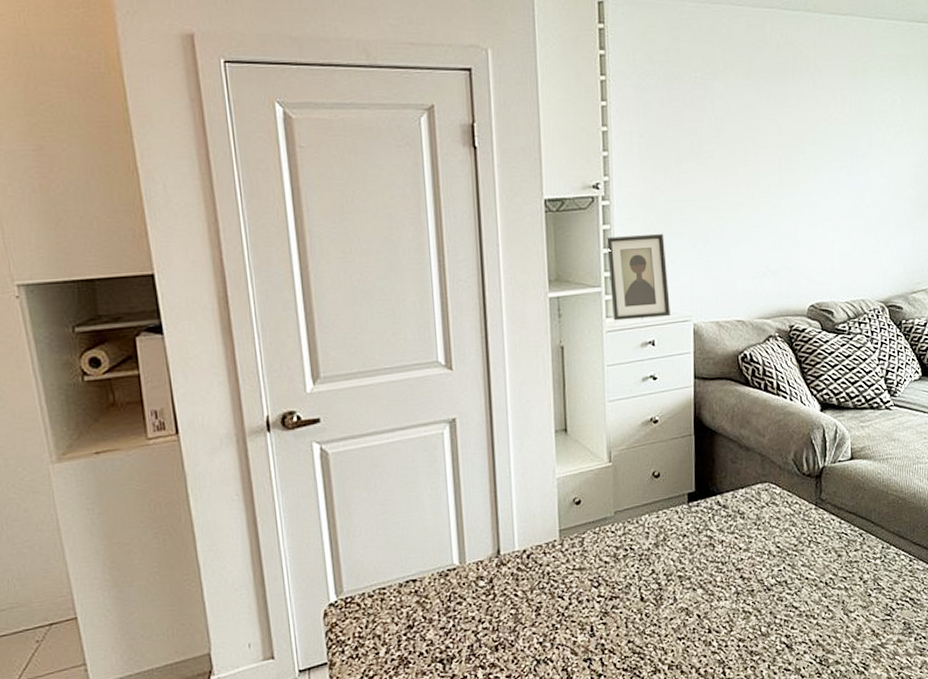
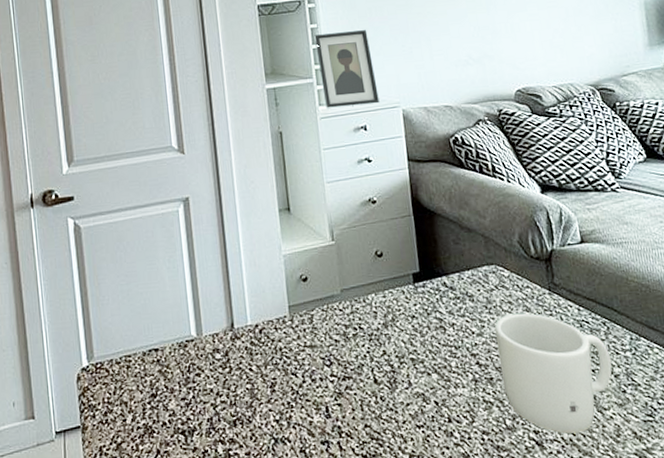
mug: none [760,527,862,636] -> present [494,312,613,434]

